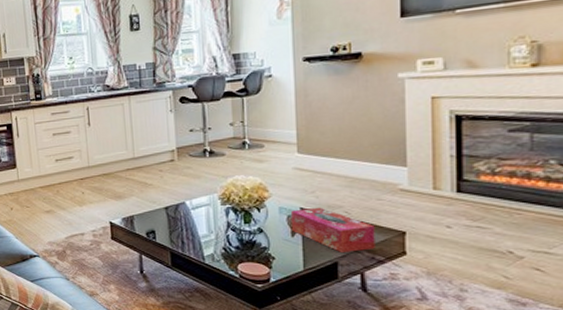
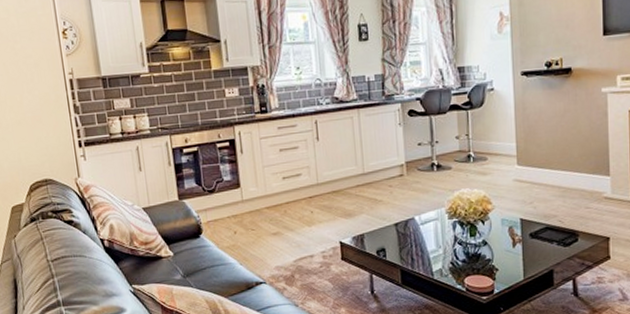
tissue box: present [290,207,375,252] -> none [511,217,585,260]

